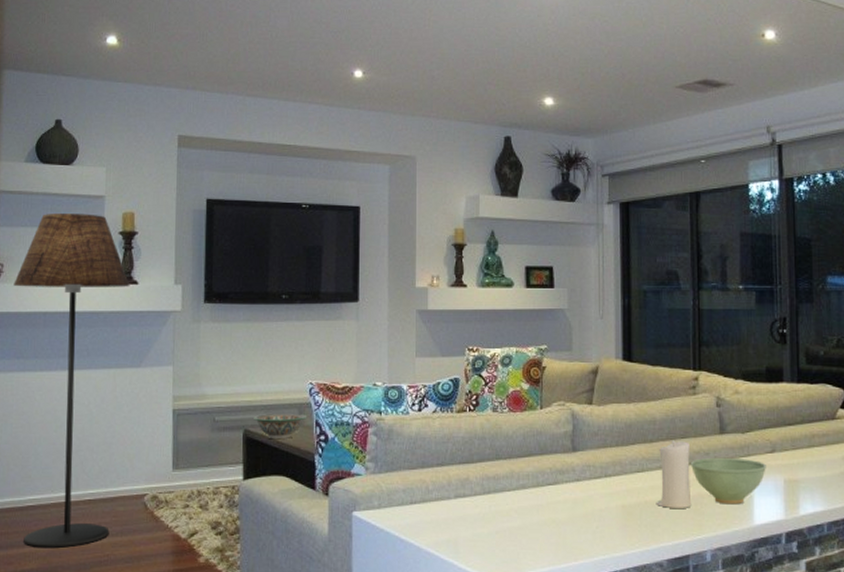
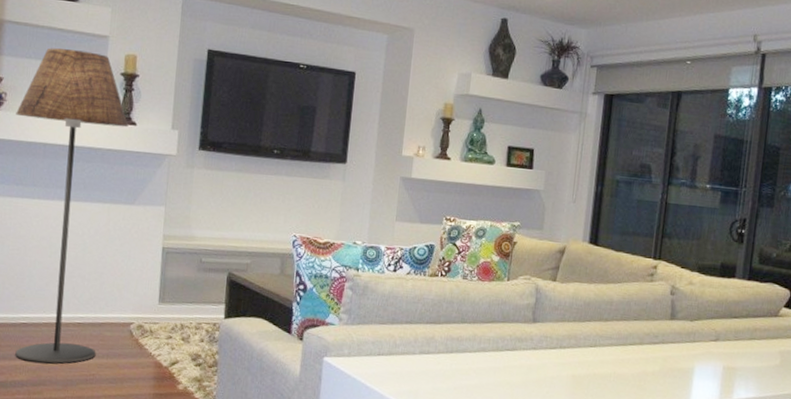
decorative bowl: present [253,413,307,440] -> none [238,260,289,285]
candle: present [656,440,692,510] -> none [603,321,641,384]
bowl: present [690,457,766,505] -> none [639,340,709,385]

